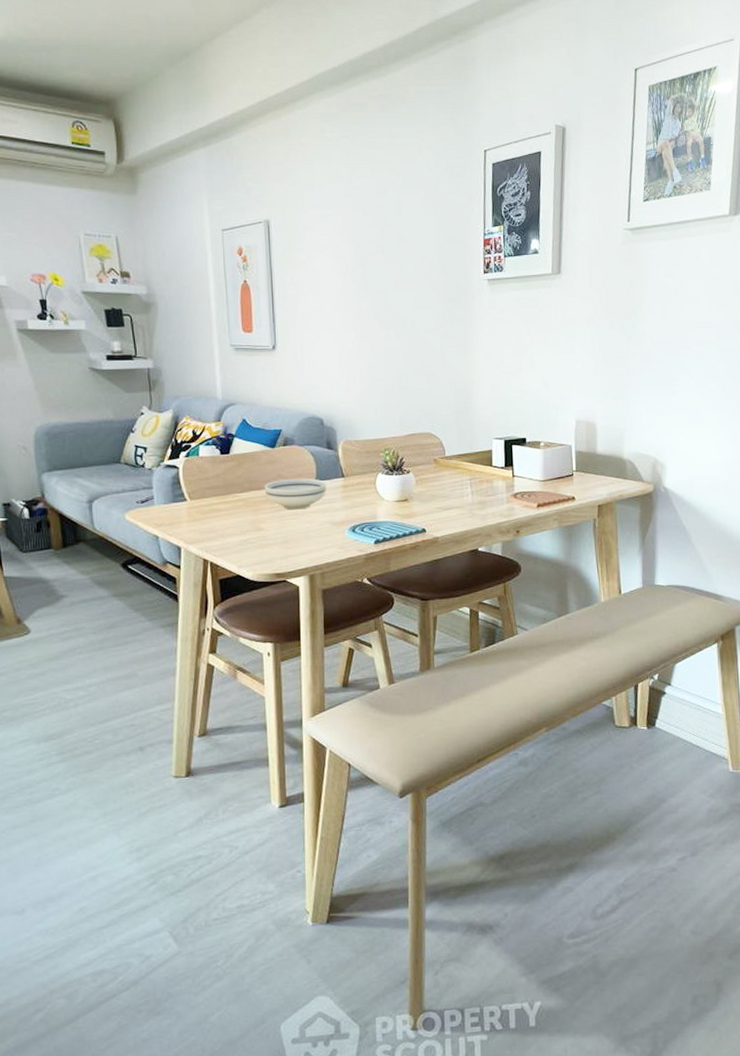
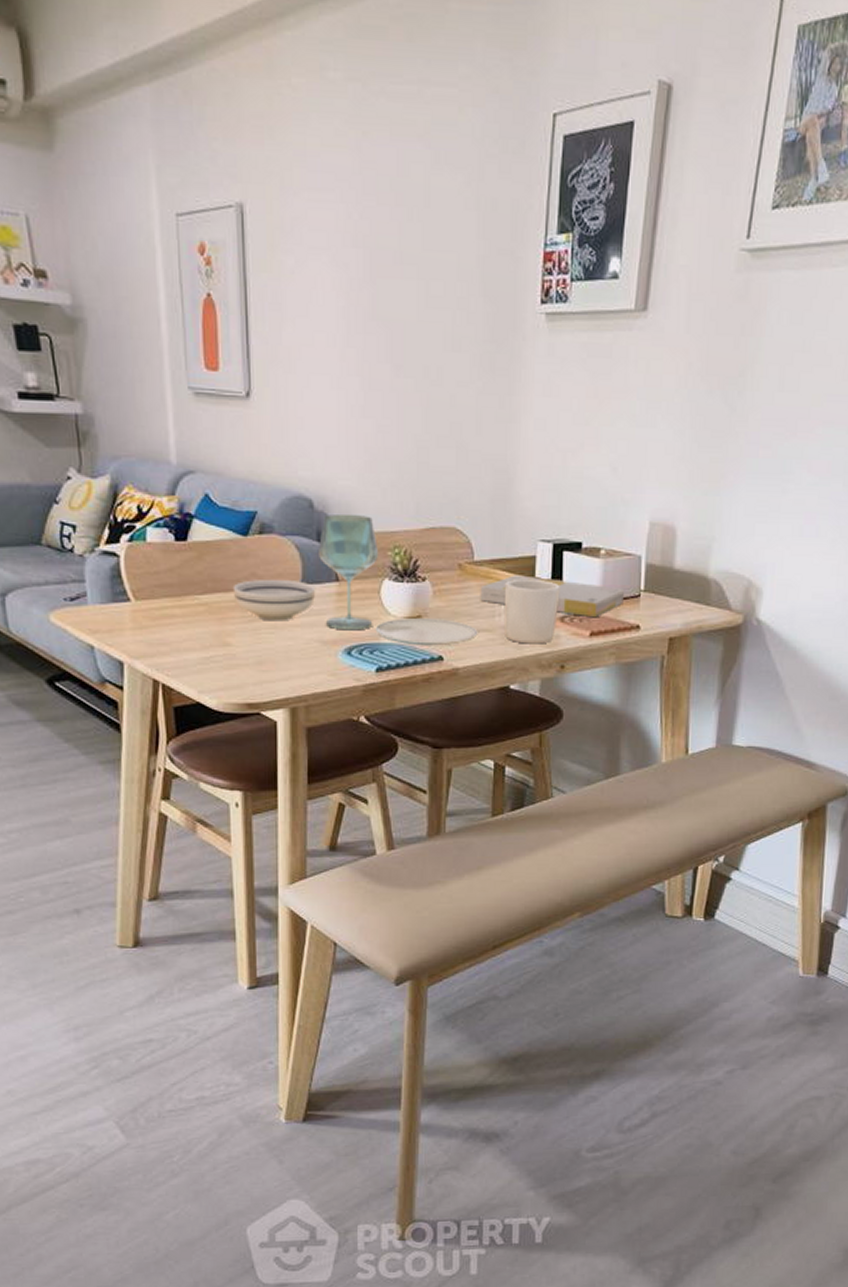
wine glass: none [327,428,374,514] -> present [317,515,379,631]
plate: none [373,500,452,522] -> present [375,617,478,646]
book: none [451,464,562,494] -> present [480,575,625,618]
mug: none [470,467,512,516] -> present [503,578,560,644]

